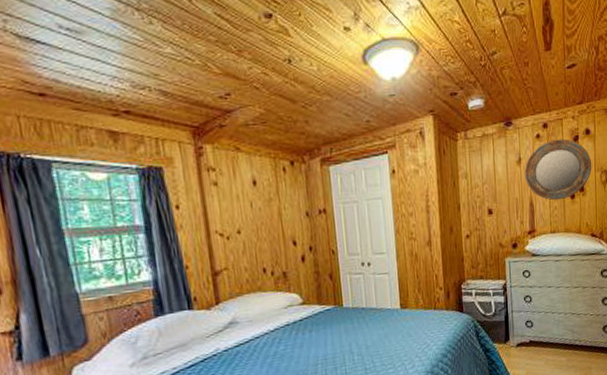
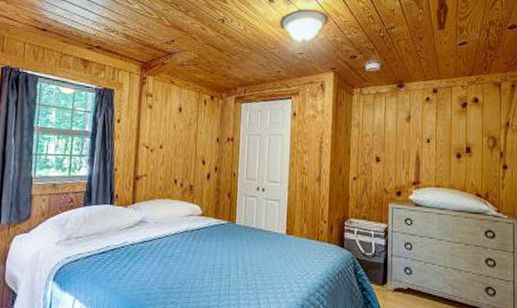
home mirror: present [524,139,592,201] -> none [412,103,480,158]

